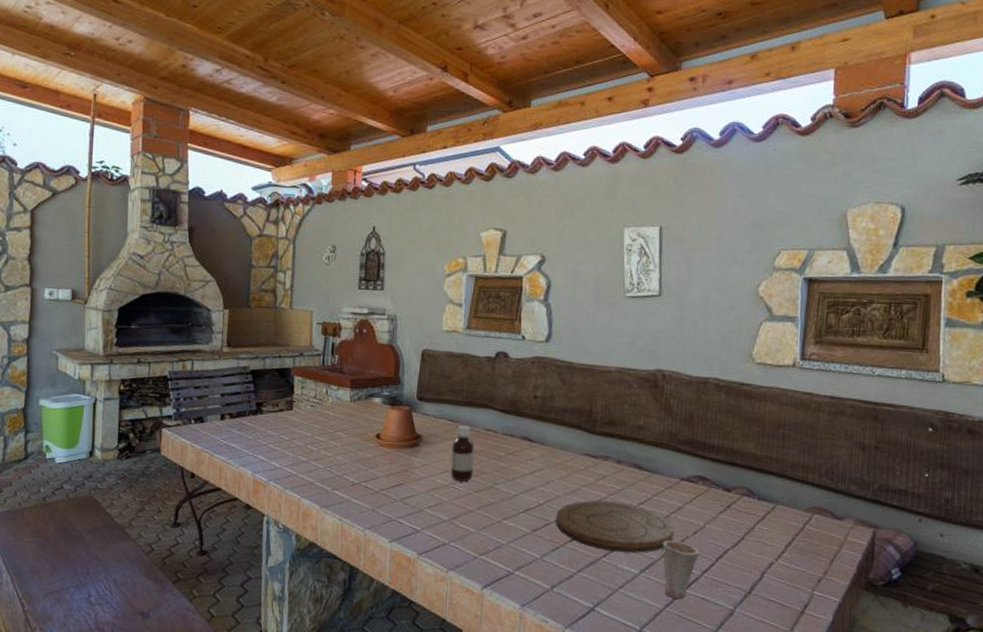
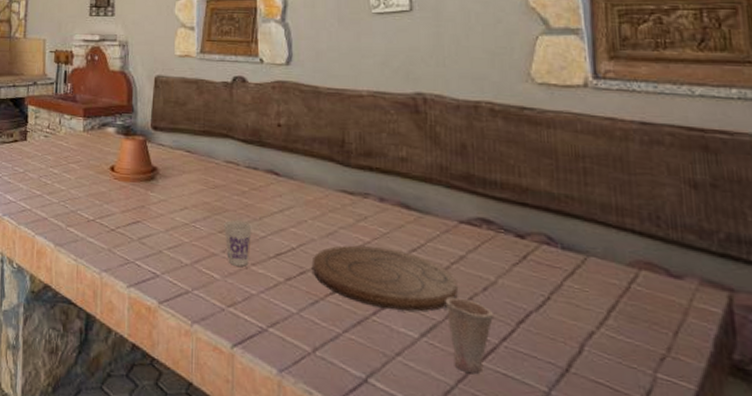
bottle: present [450,425,475,481] -> none [190,156,215,220]
cup: none [479,481,506,521] -> present [223,220,252,266]

